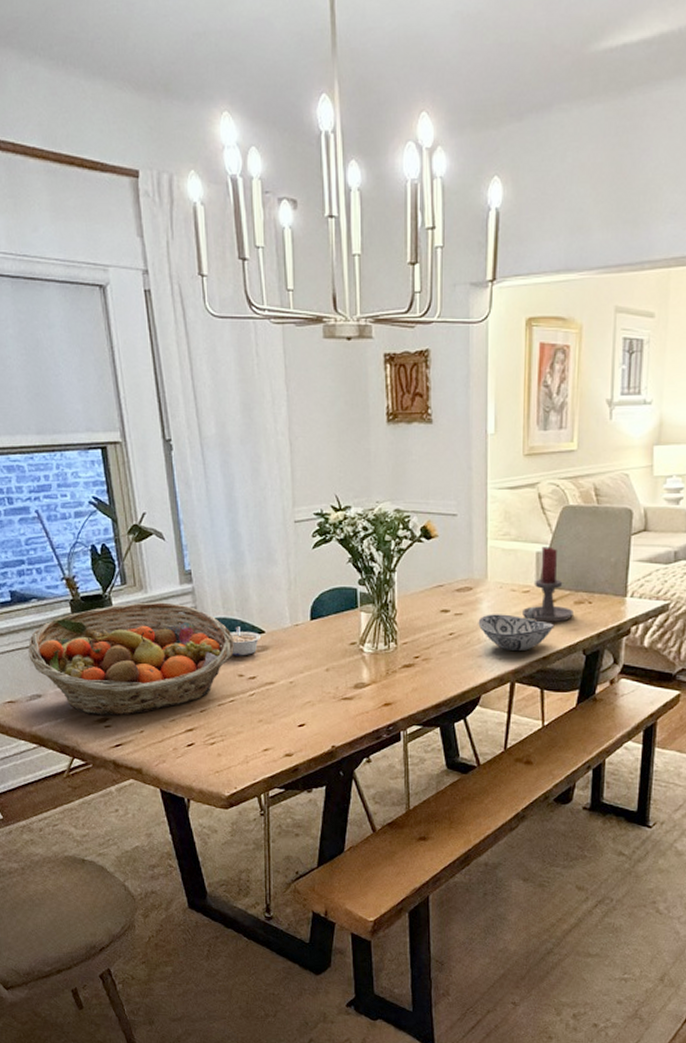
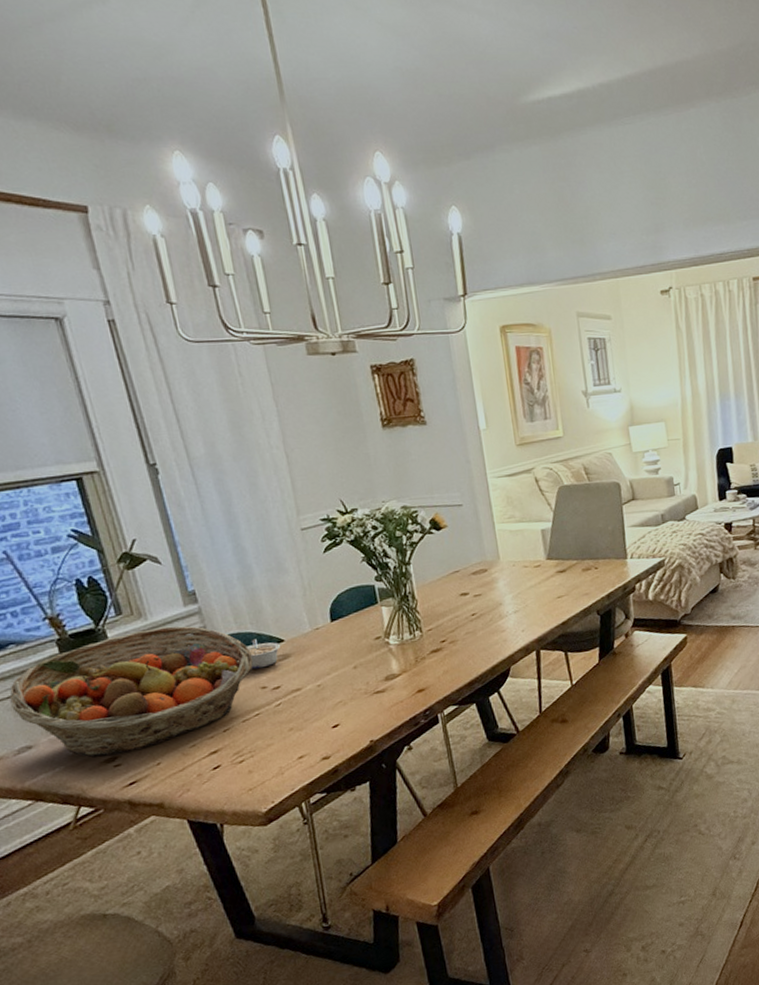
decorative bowl: present [478,614,555,652] -> none [497,589,568,622]
candle holder: present [521,546,573,623] -> none [536,523,583,593]

